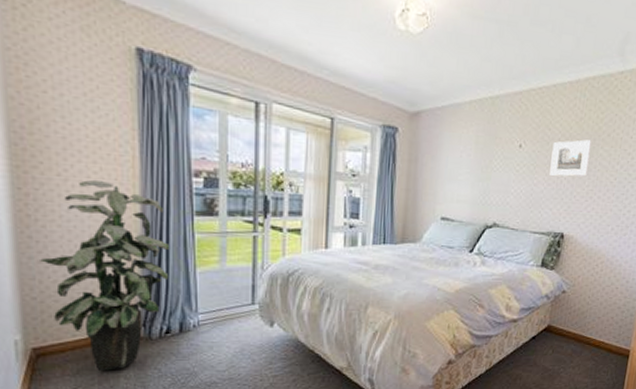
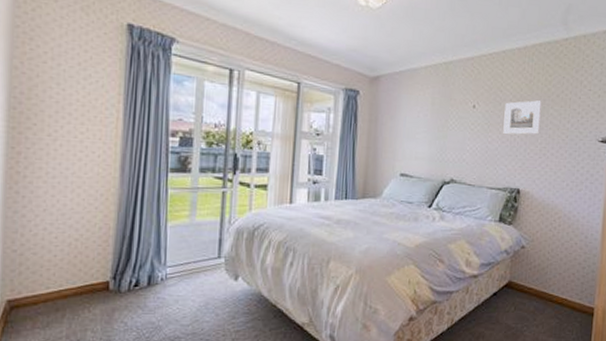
indoor plant: present [40,180,169,370] -> none [24,140,143,324]

